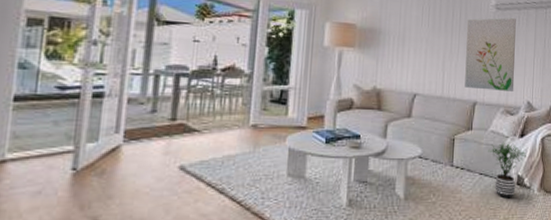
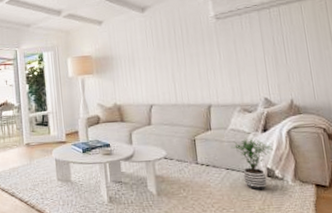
wall art: present [465,17,516,91] -> none [188,23,248,94]

